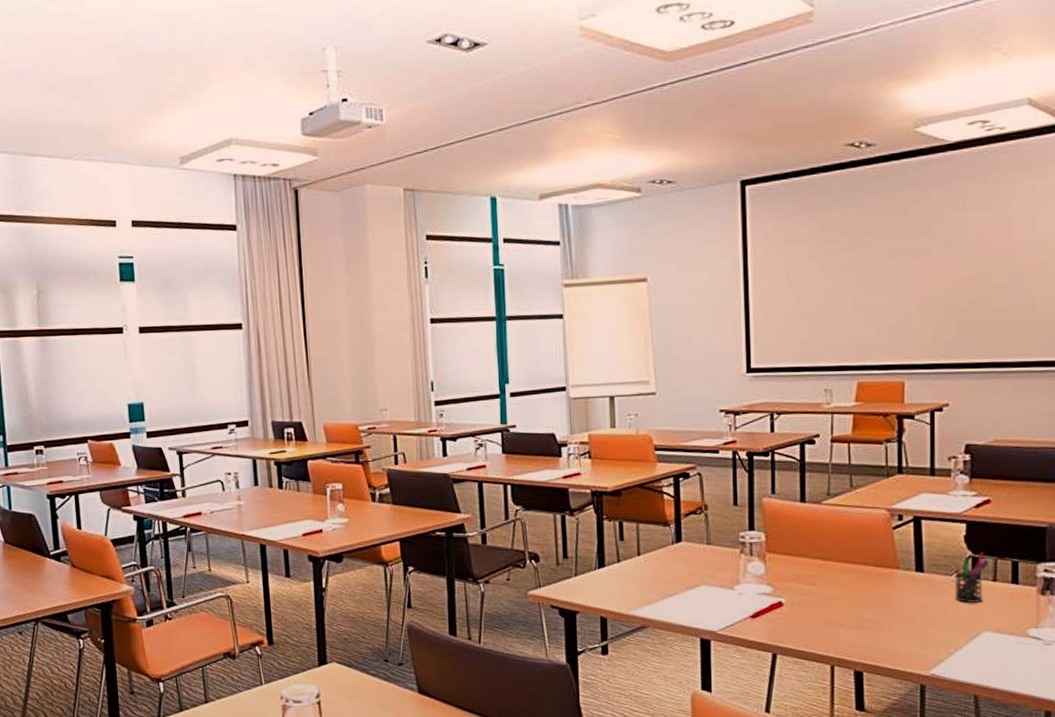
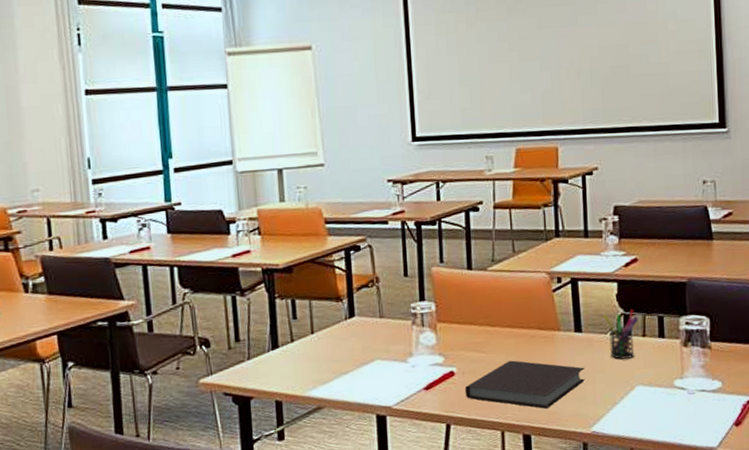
notebook: none [793,595,925,647] -> present [464,360,585,409]

